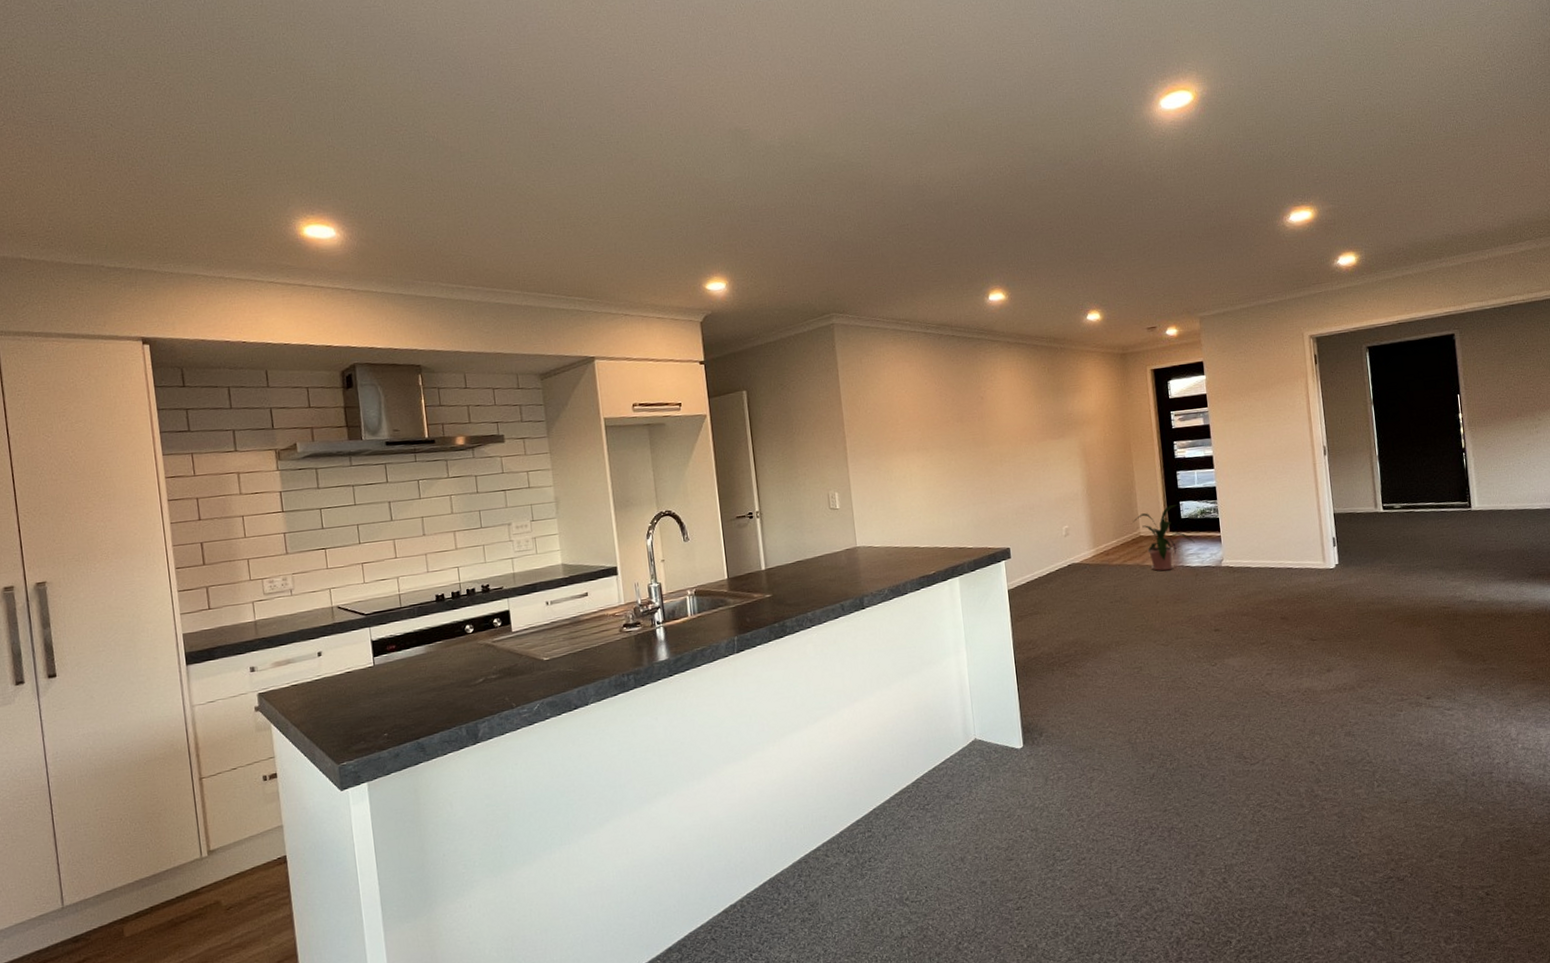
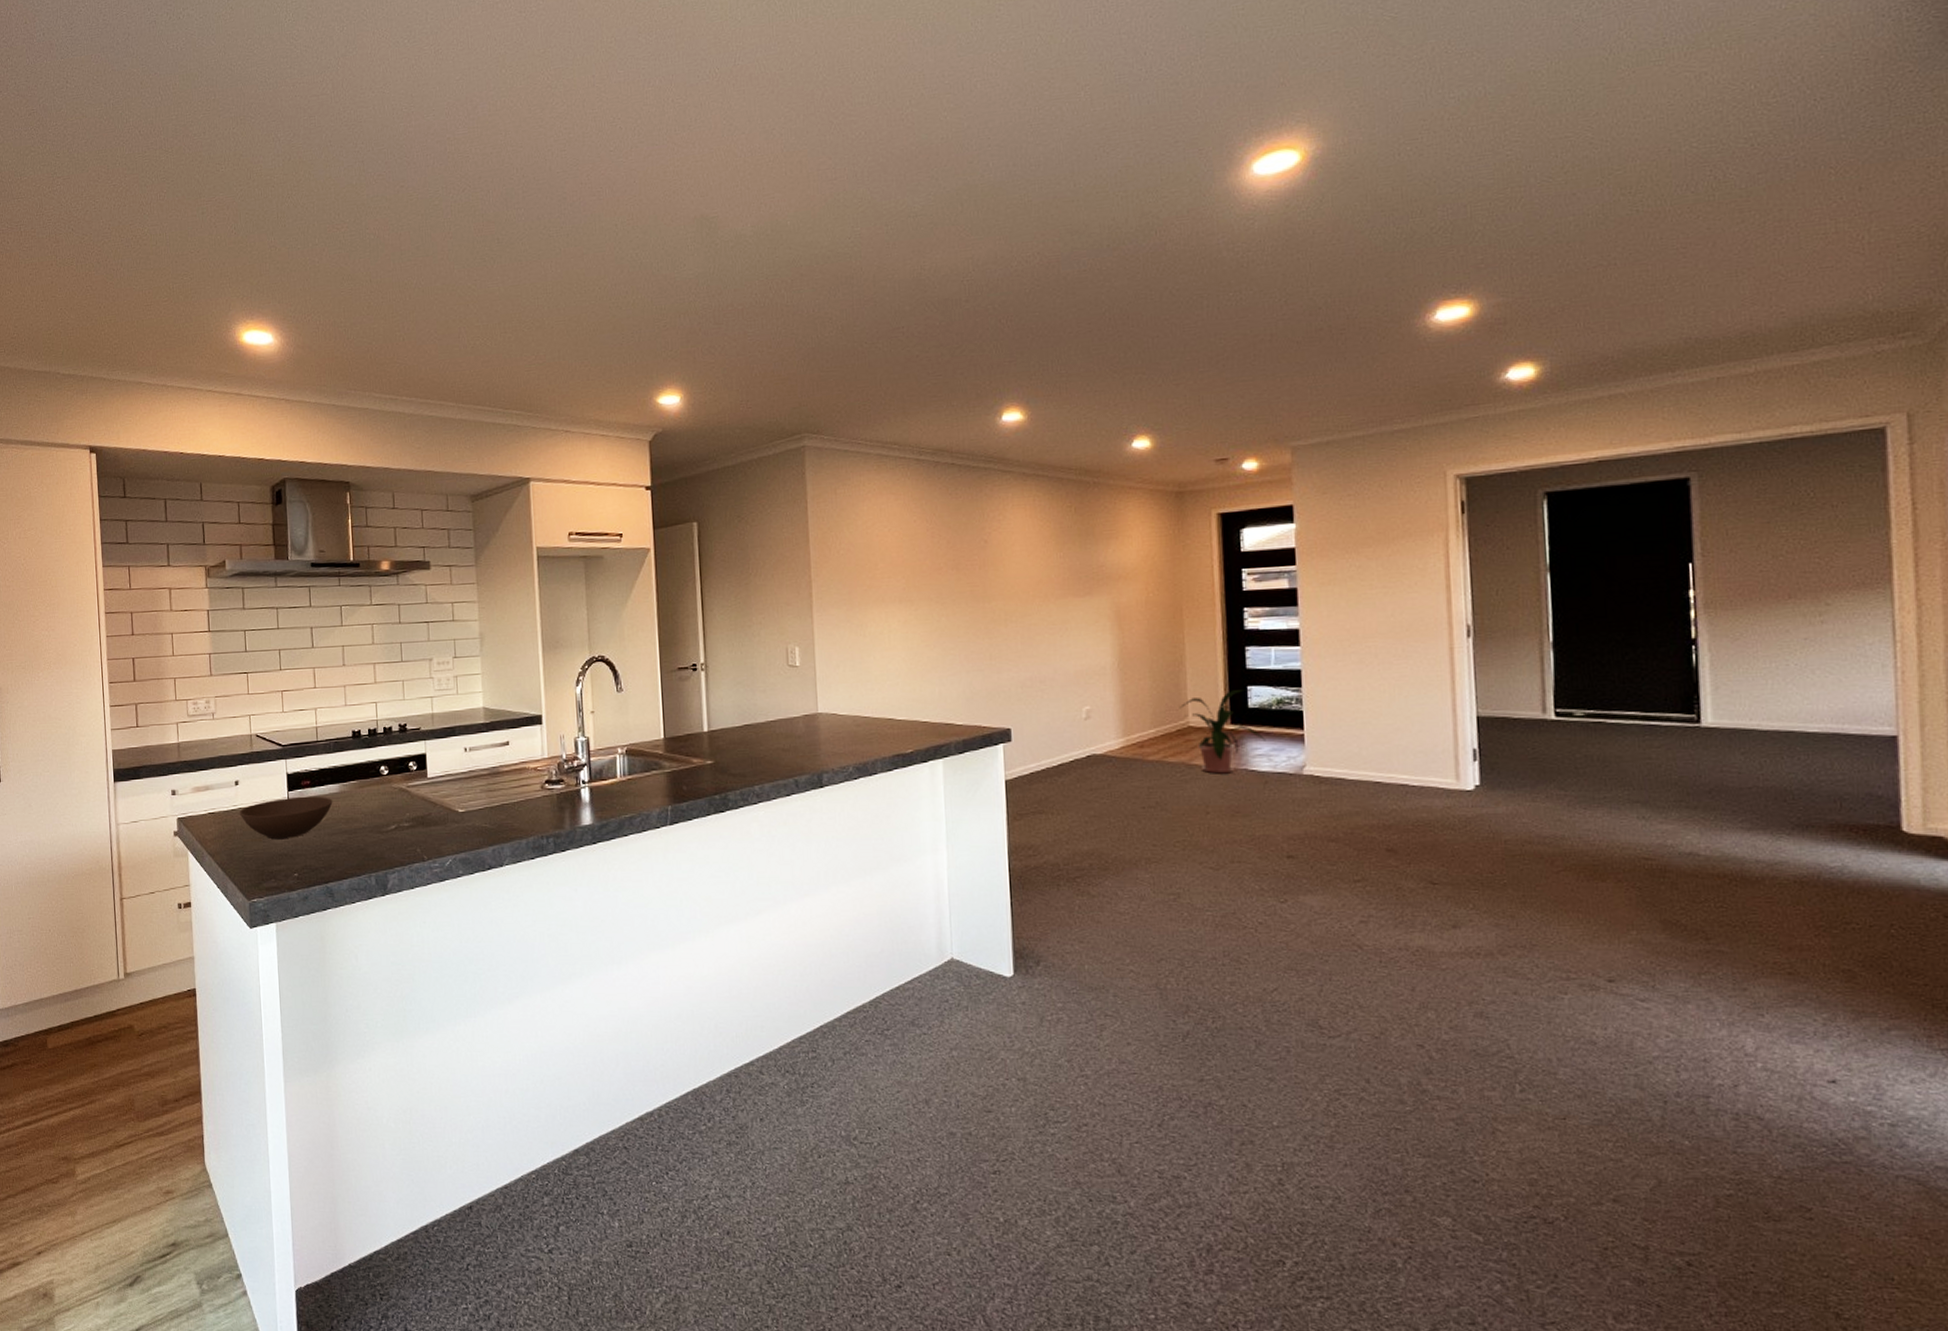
bowl: none [323,658,420,703] -> present [239,796,333,839]

